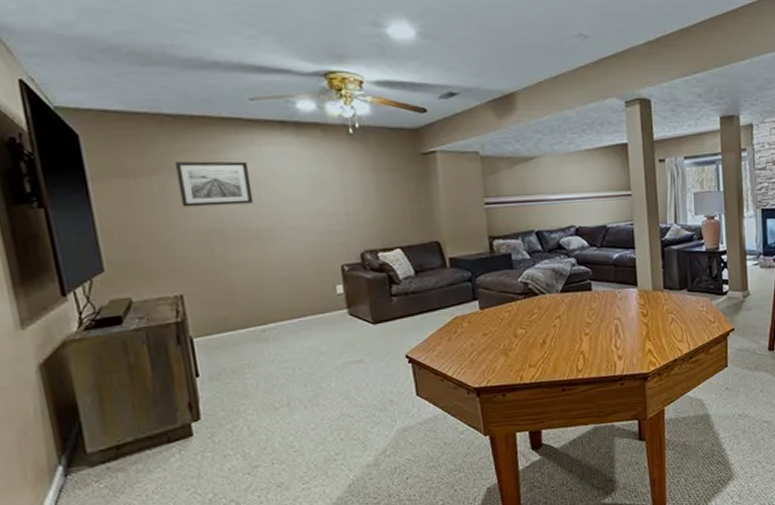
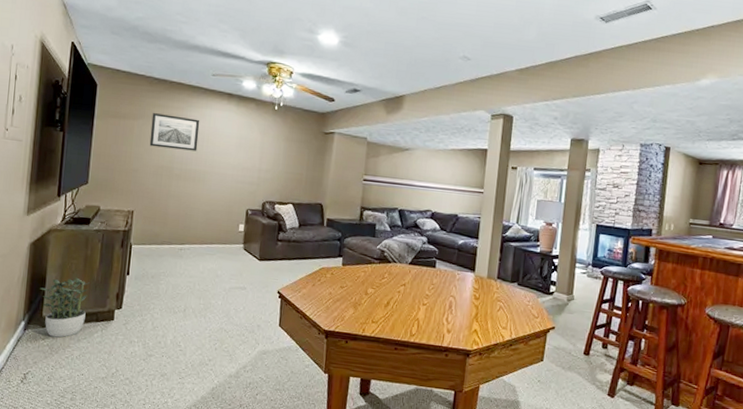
potted plant: none [72,394,152,476] -> present [40,277,90,338]

